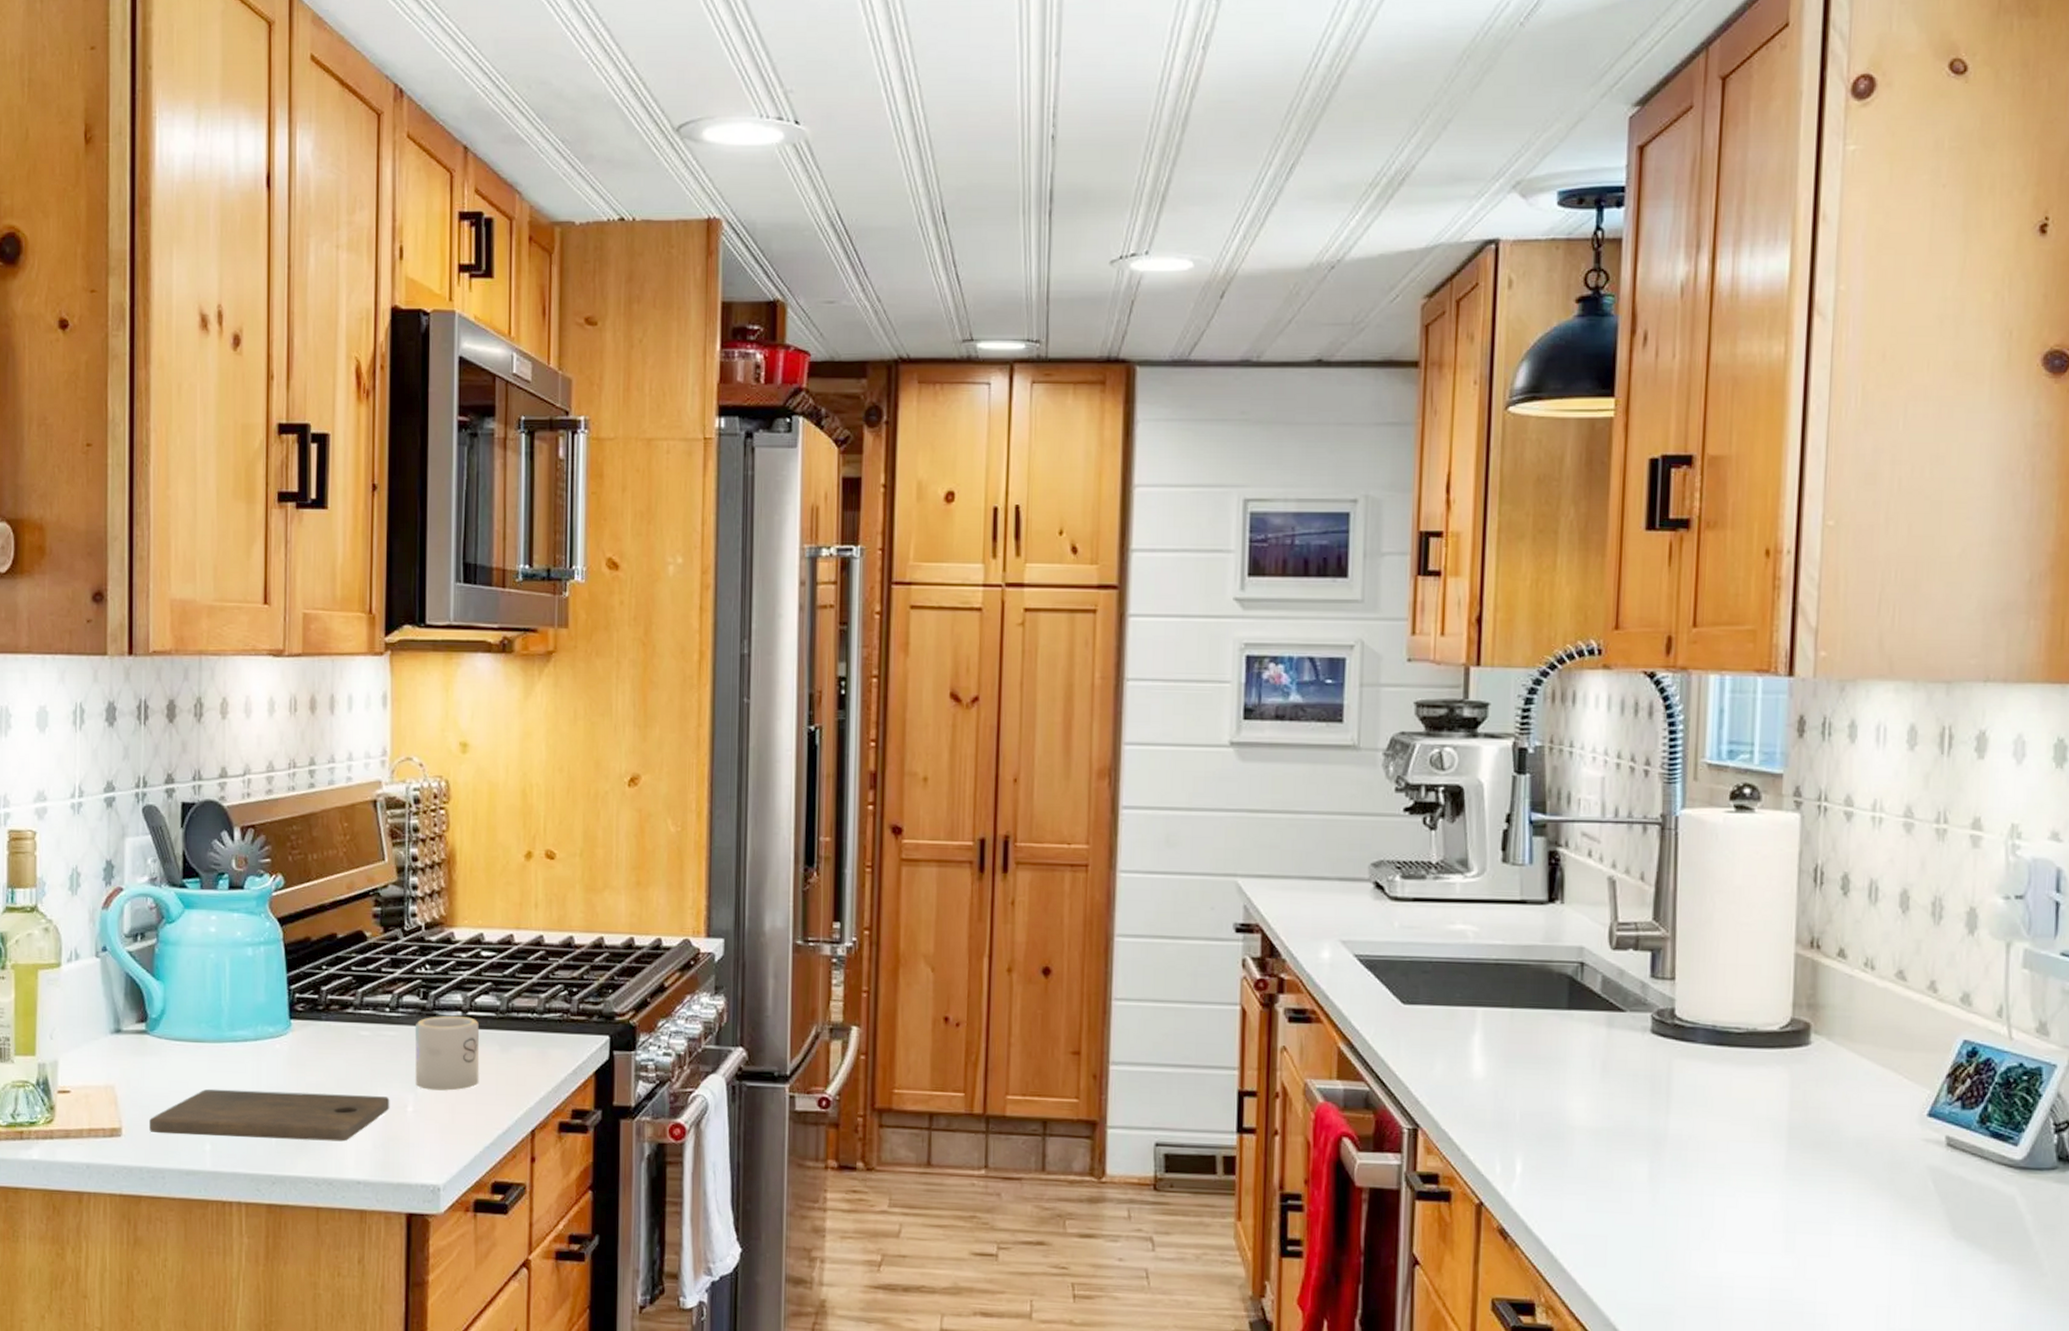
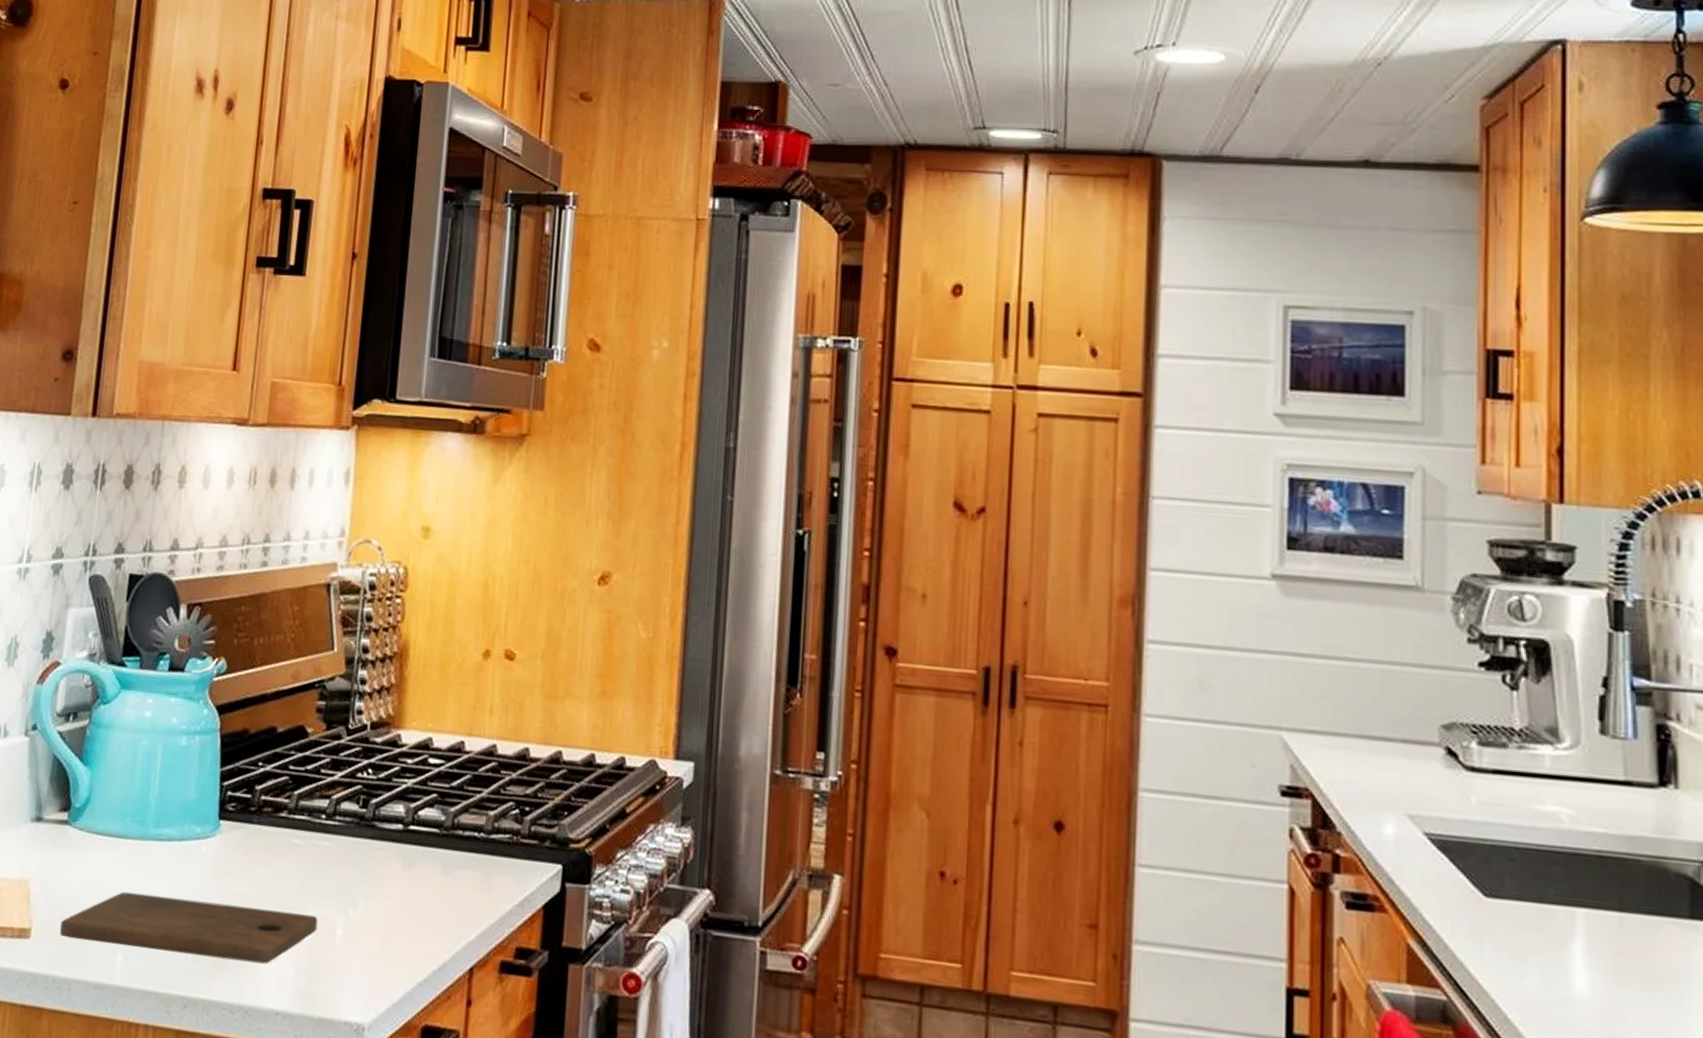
mug: present [414,1015,480,1091] -> none [347,827,421,915]

